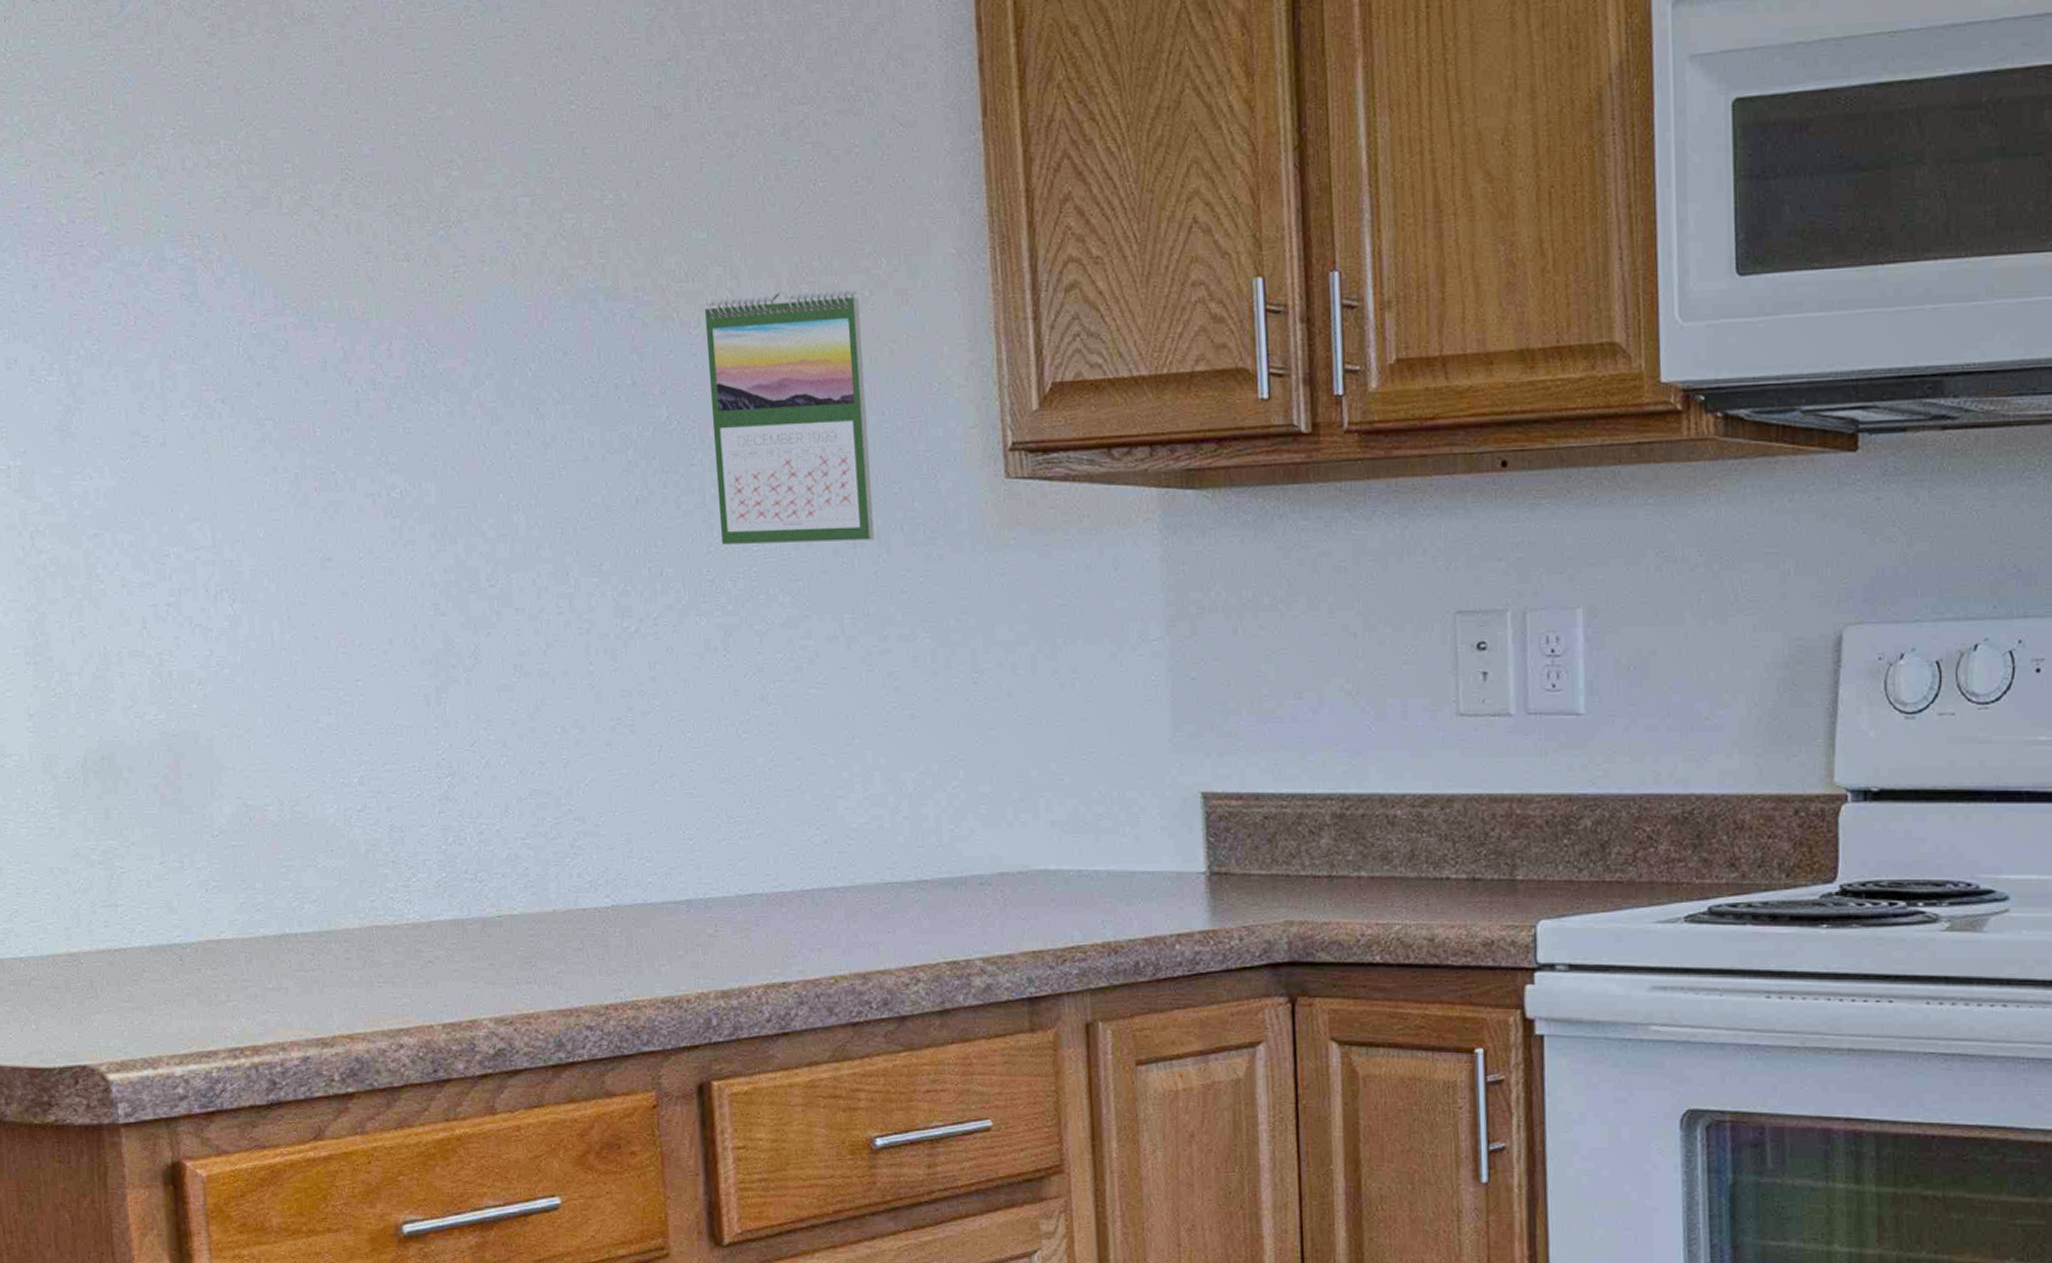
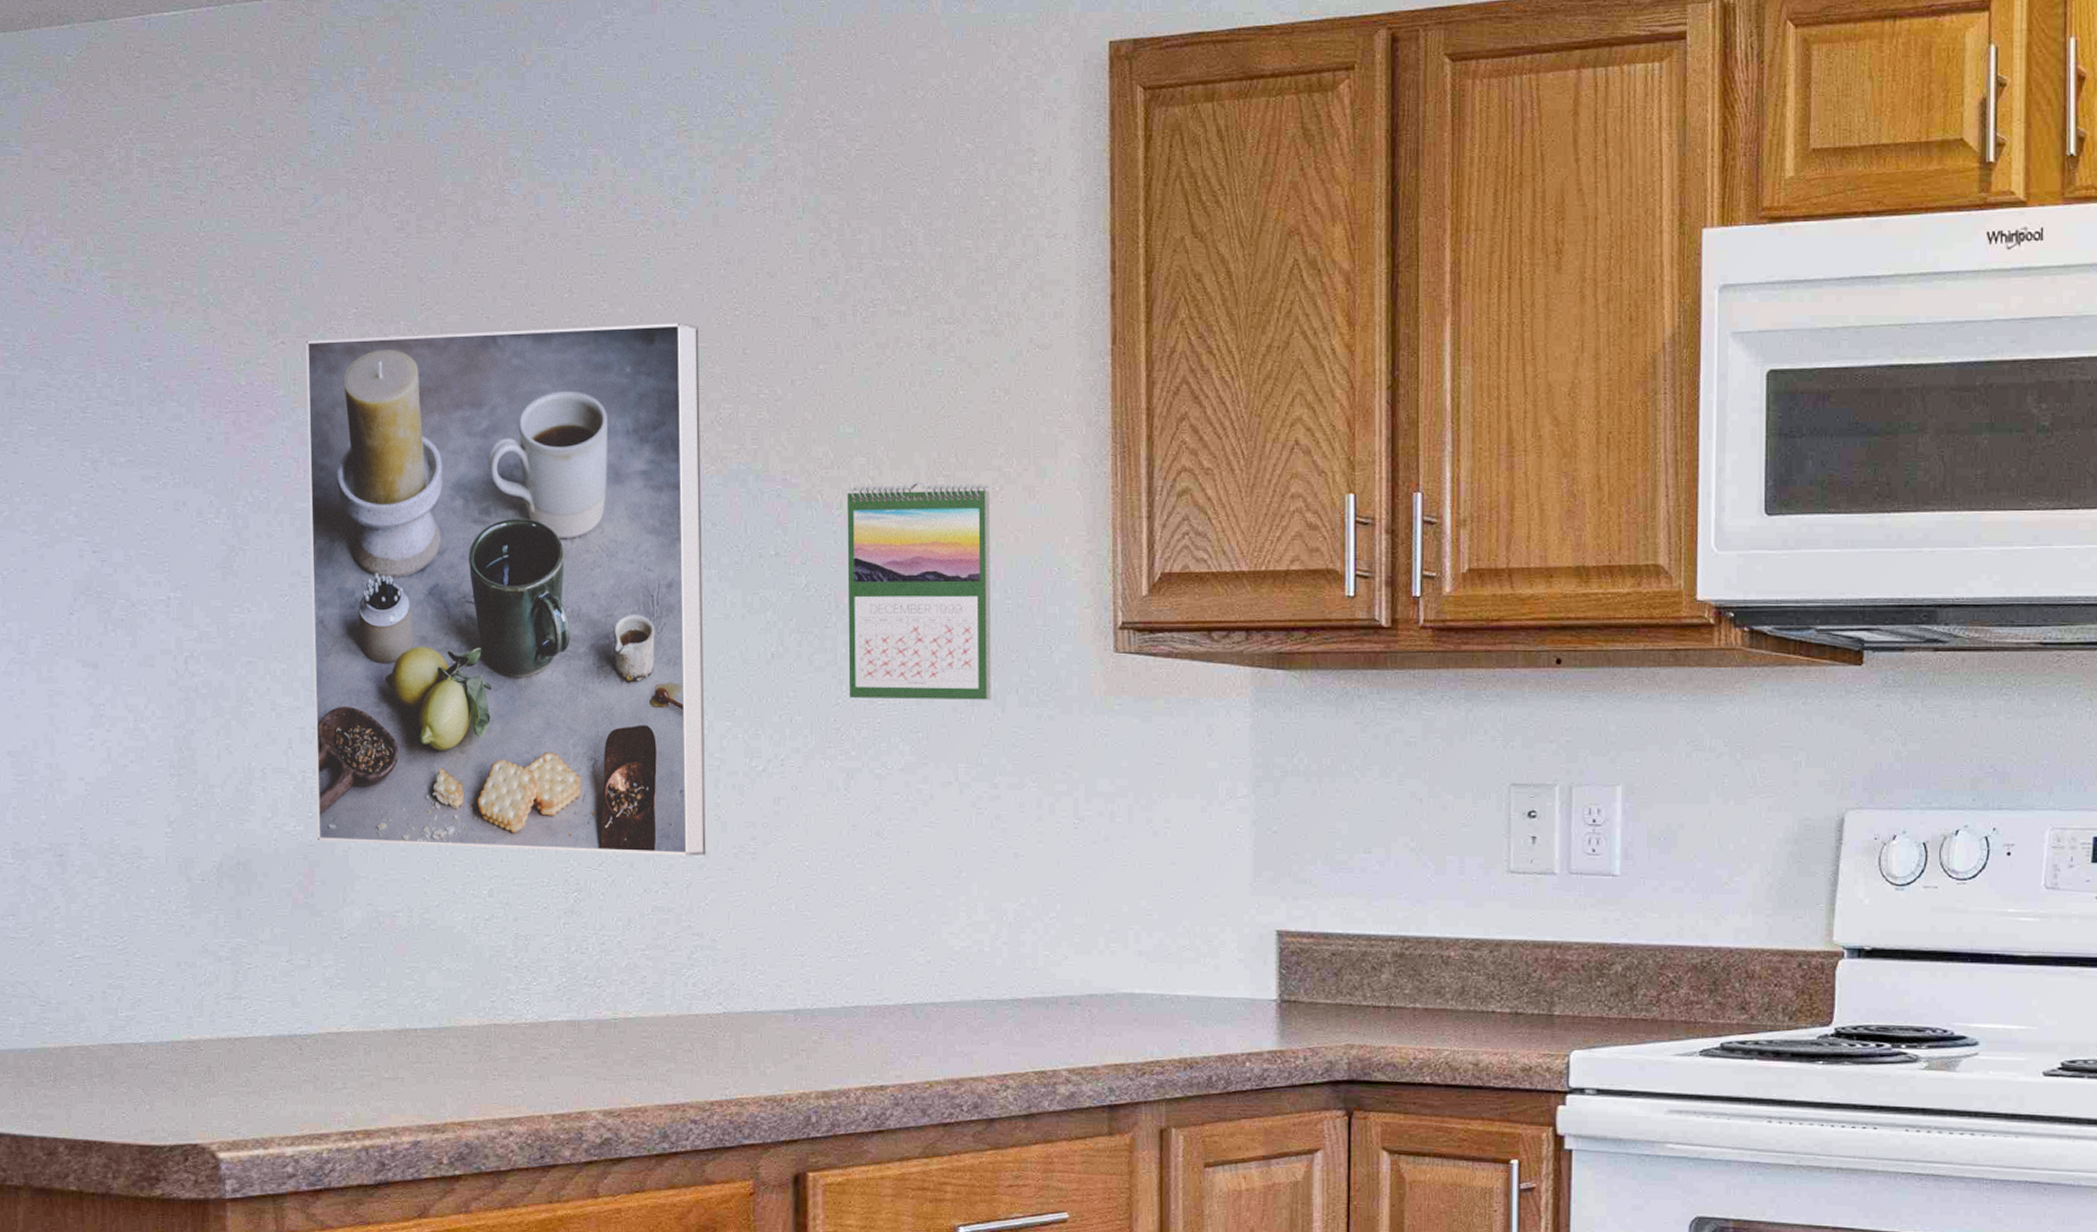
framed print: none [124,122,582,732] -> present [305,323,706,856]

